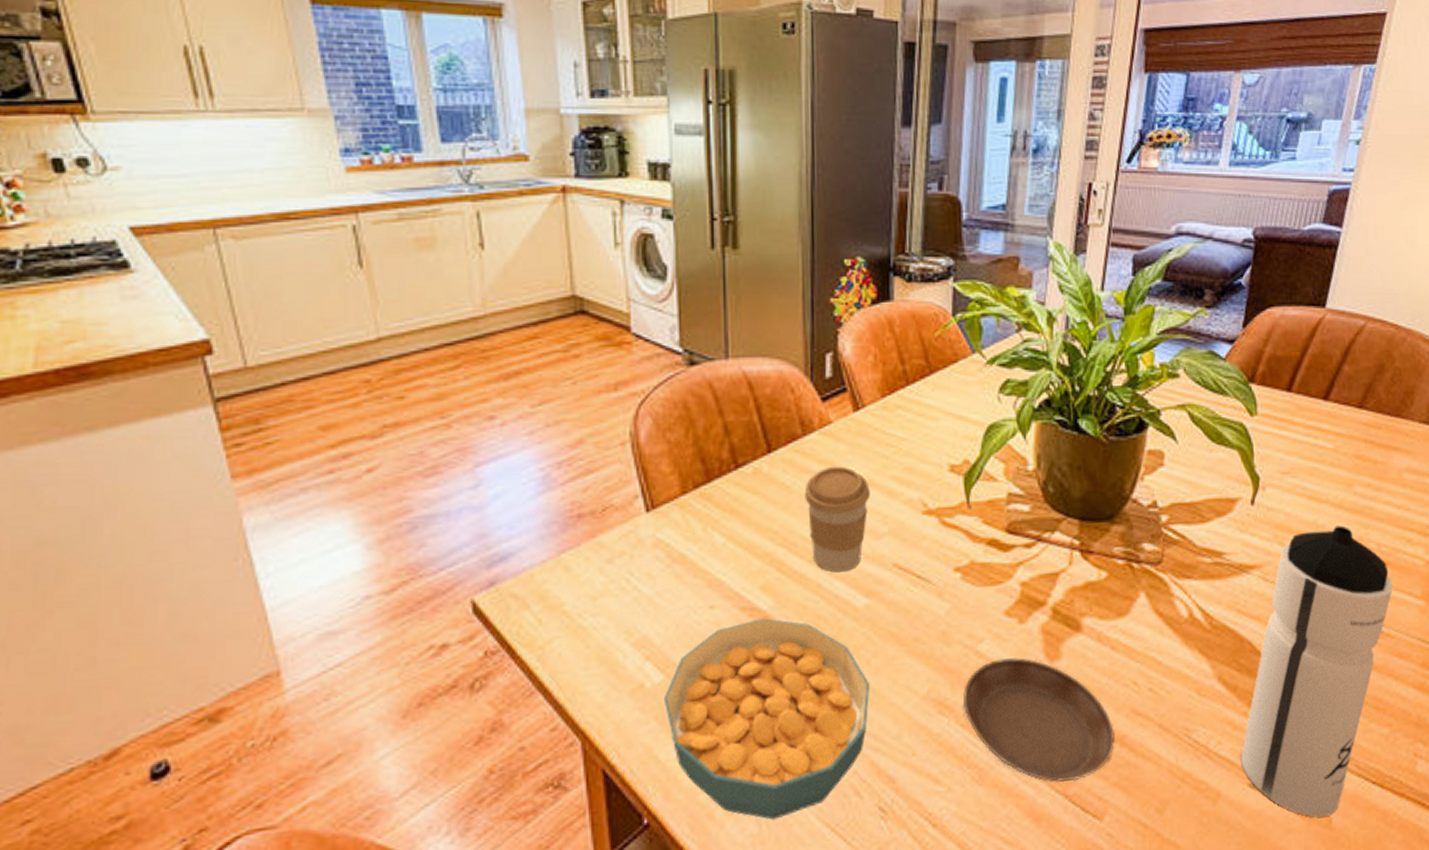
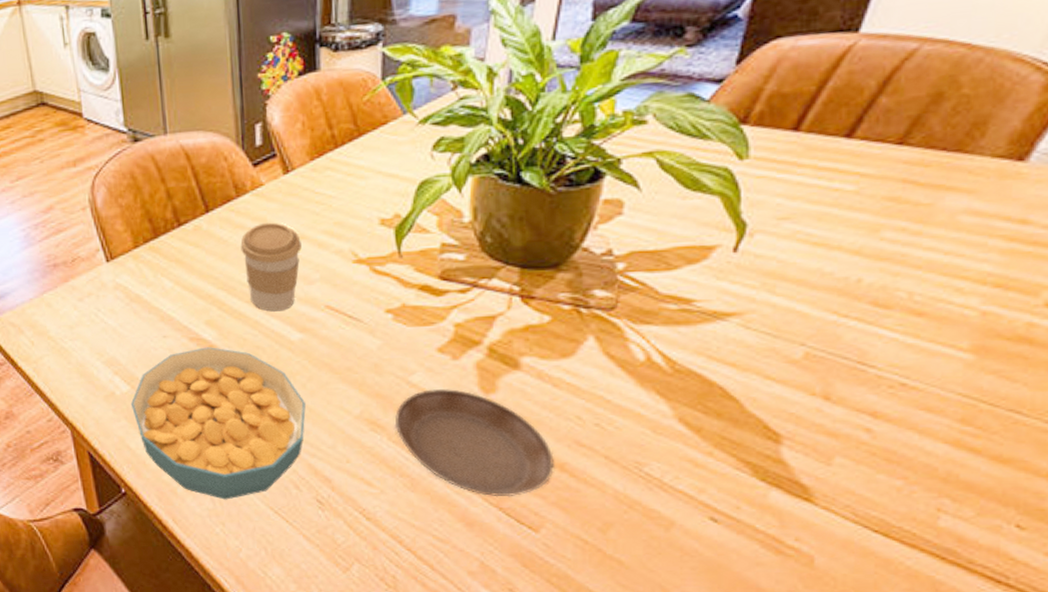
water bottle: present [1241,525,1393,818] -> none [702,273,928,556]

